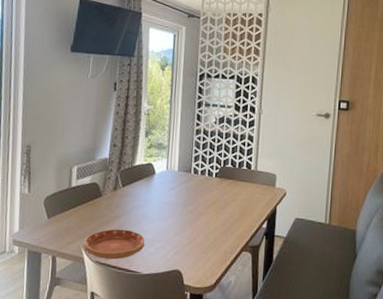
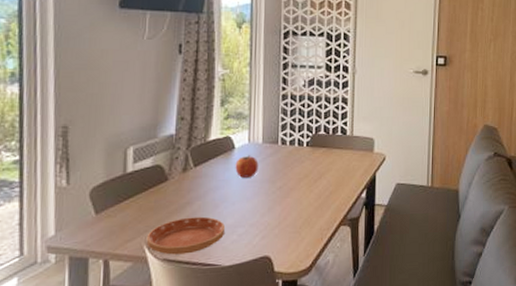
fruit: none [155,181,174,200] -> present [235,155,259,178]

